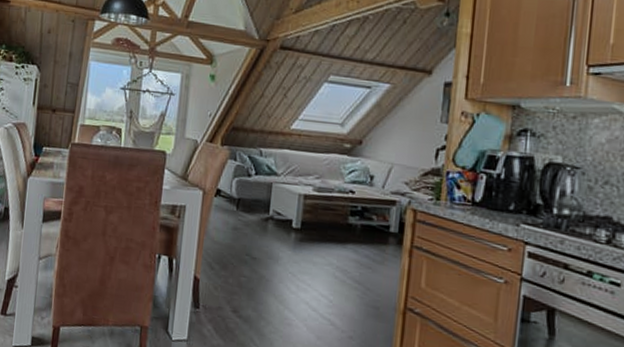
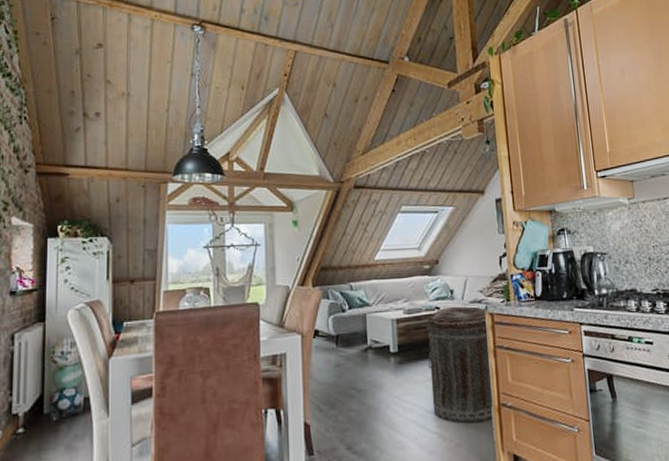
trash can: none [328,193,410,322] -> present [427,306,495,424]

